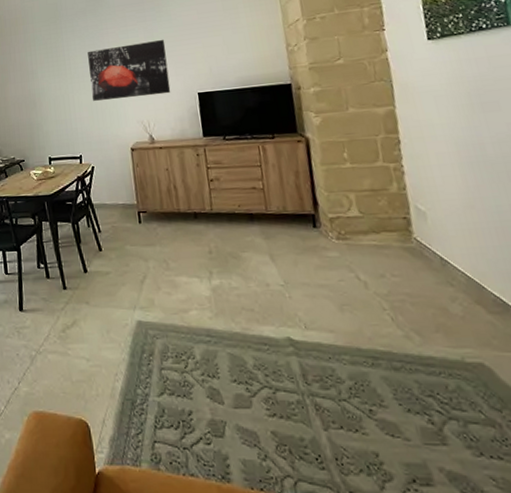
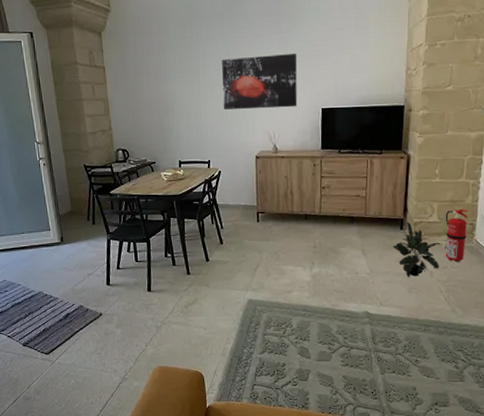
potted plant: none [308,217,375,291] -> present [393,221,440,278]
fire extinguisher: none [367,194,405,268] -> present [441,205,469,262]

